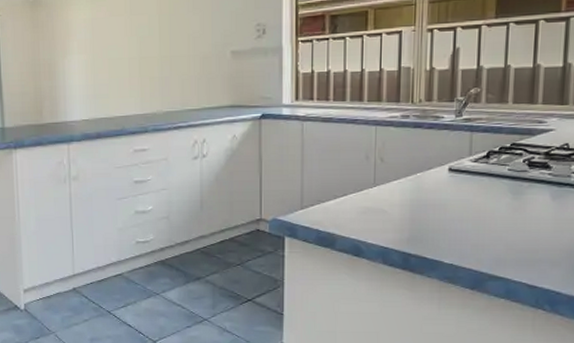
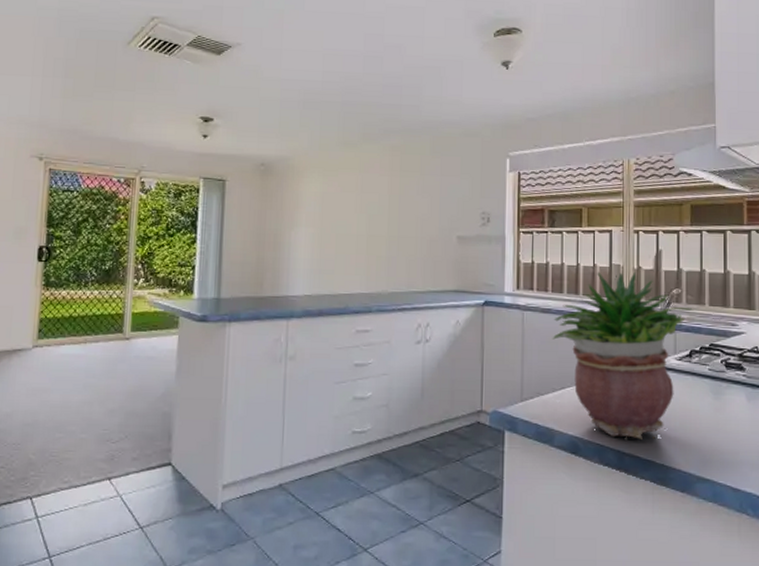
potted plant: none [334,73,495,242] -> present [552,271,694,440]

